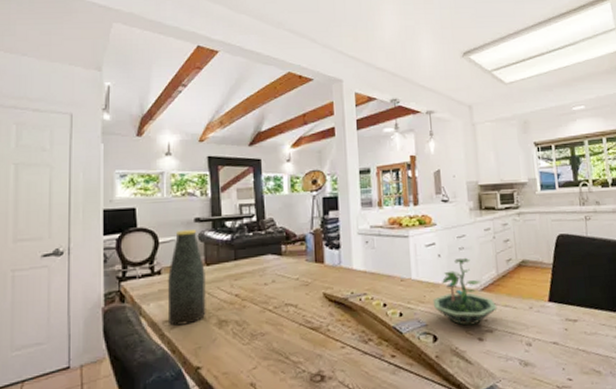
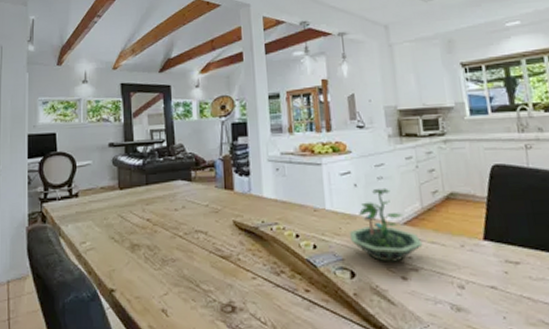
bottle: present [168,229,206,326] -> none [85,154,120,248]

